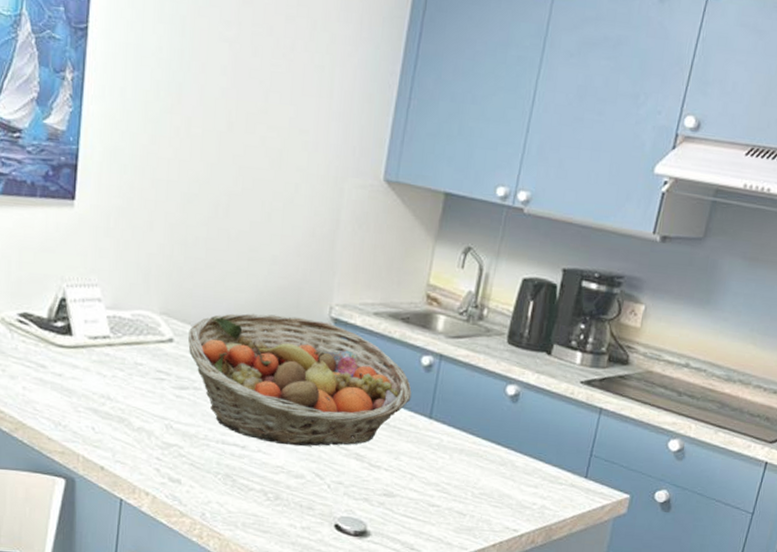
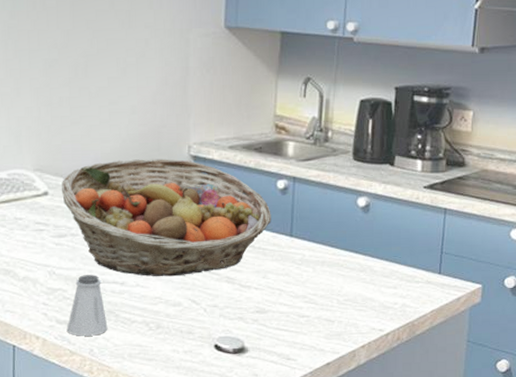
saltshaker: none [178,433,223,499] -> present [66,275,108,336]

